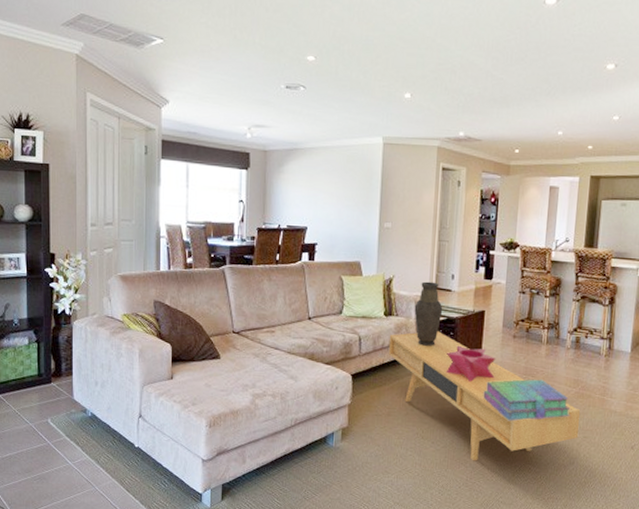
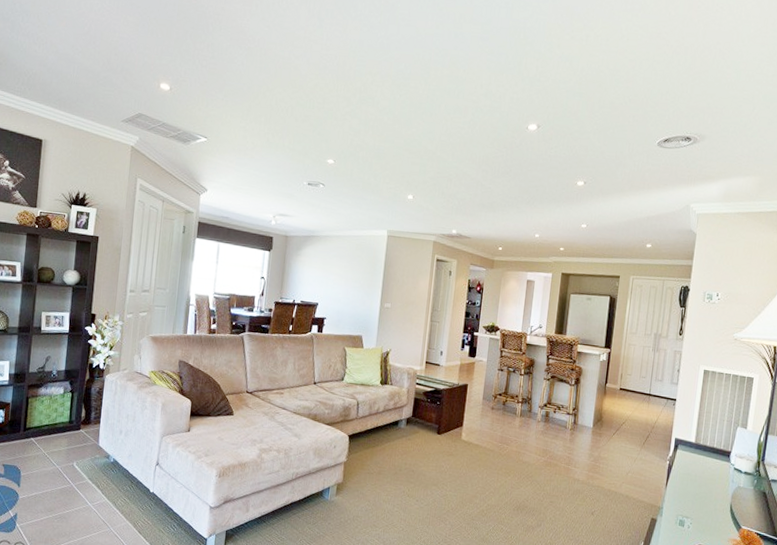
tv console: present [388,331,581,461] -> none [382,400,548,520]
vase: present [414,281,443,347] -> none [406,356,432,414]
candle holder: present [446,345,496,383] -> none [431,414,476,448]
stack of books: present [483,379,571,421] -> none [463,447,540,484]

